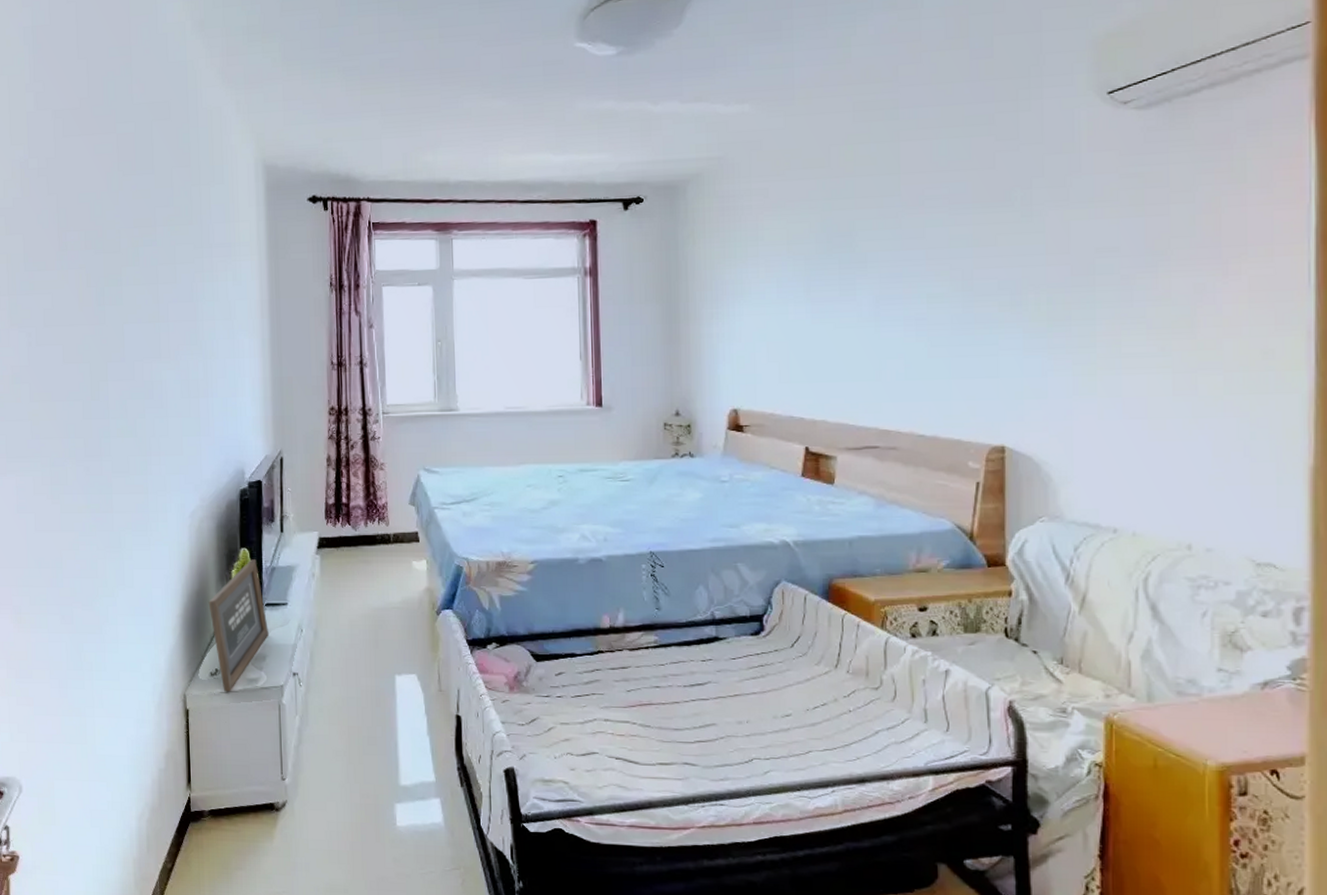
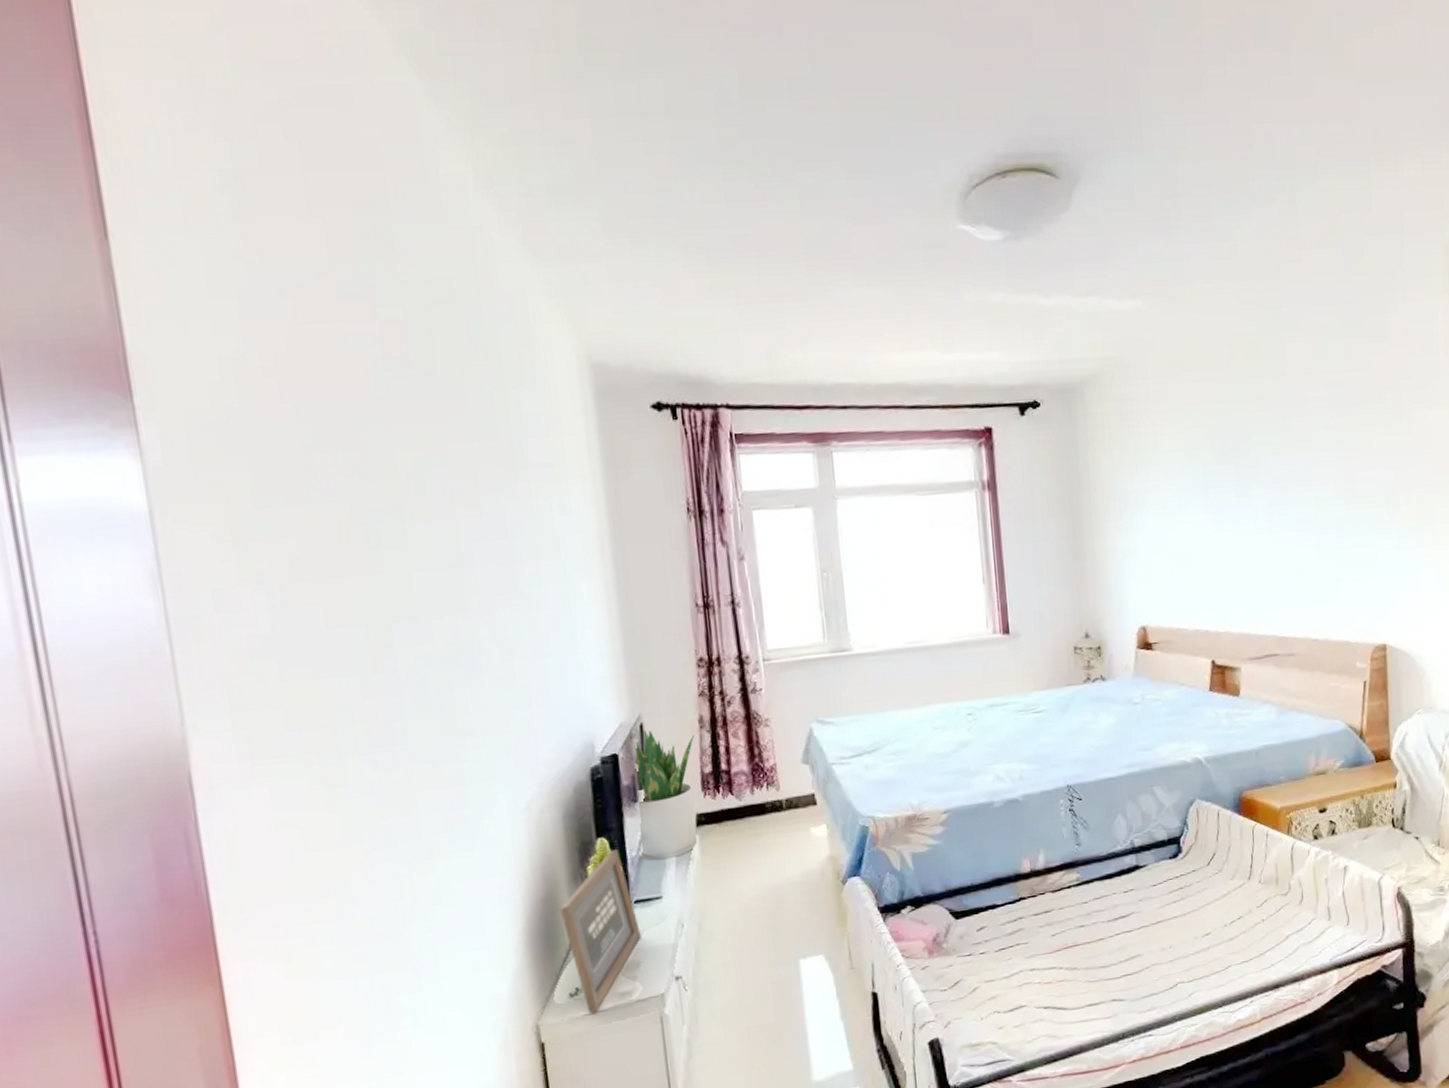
planter: none [272,463,322,573] -> present [635,730,698,861]

